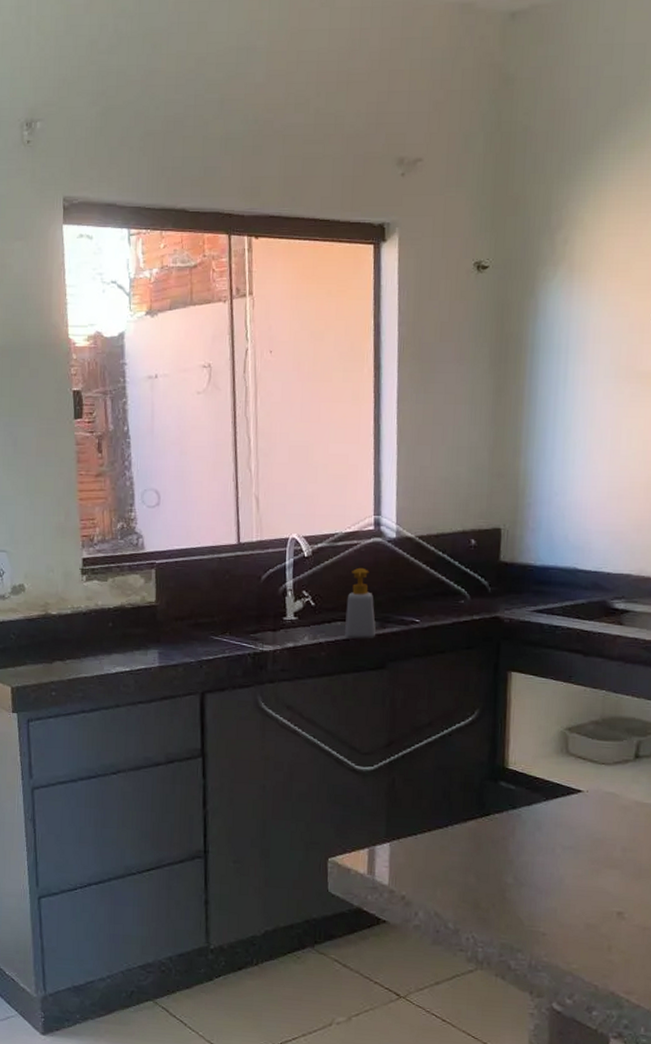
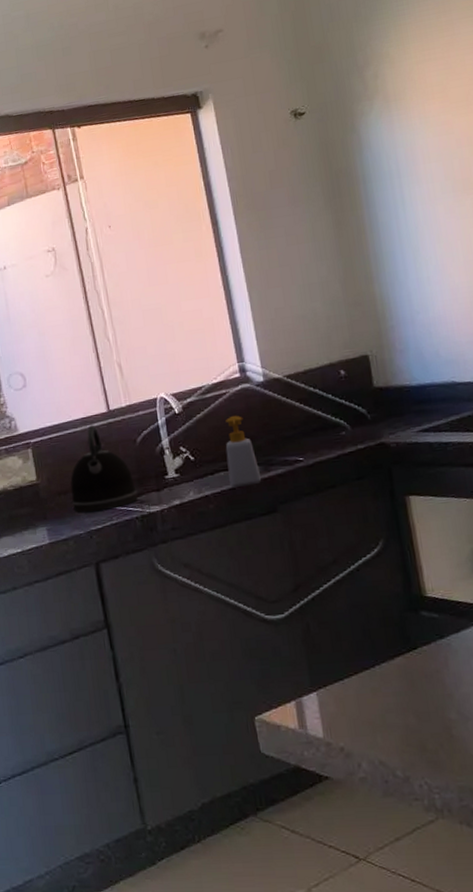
kettle: none [187,555,254,642] -> present [70,425,139,513]

